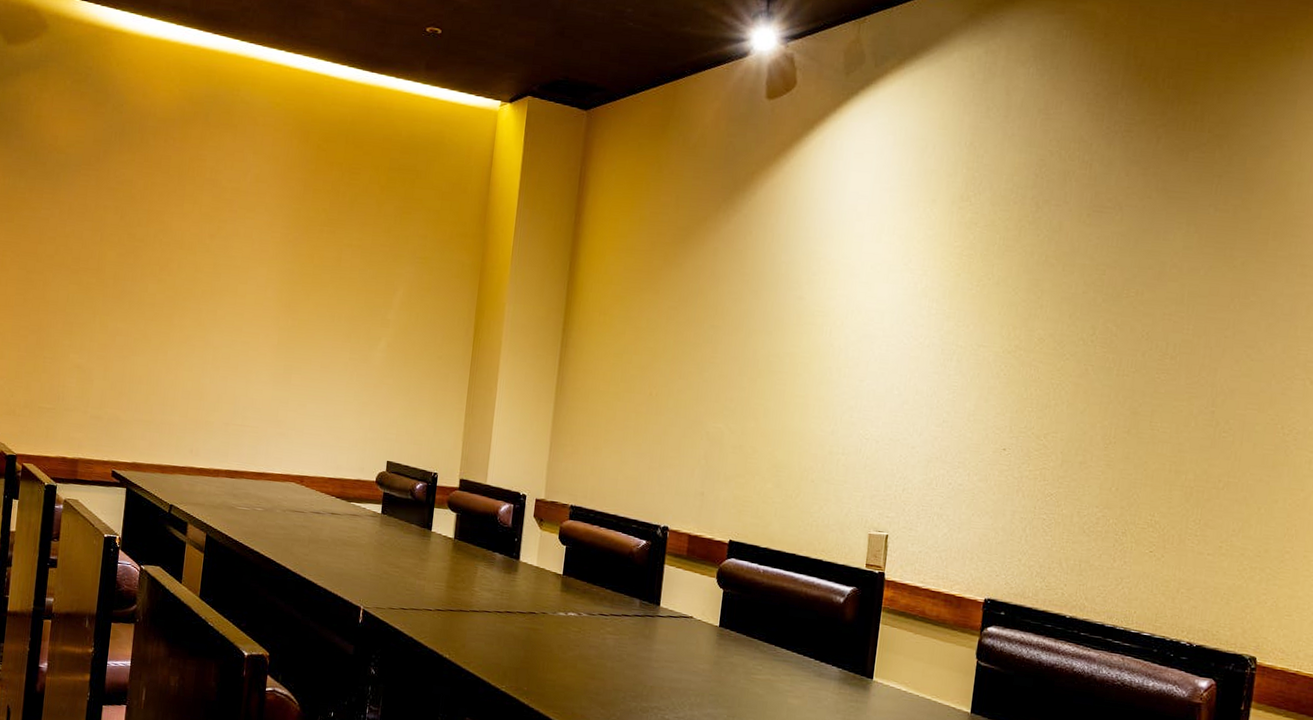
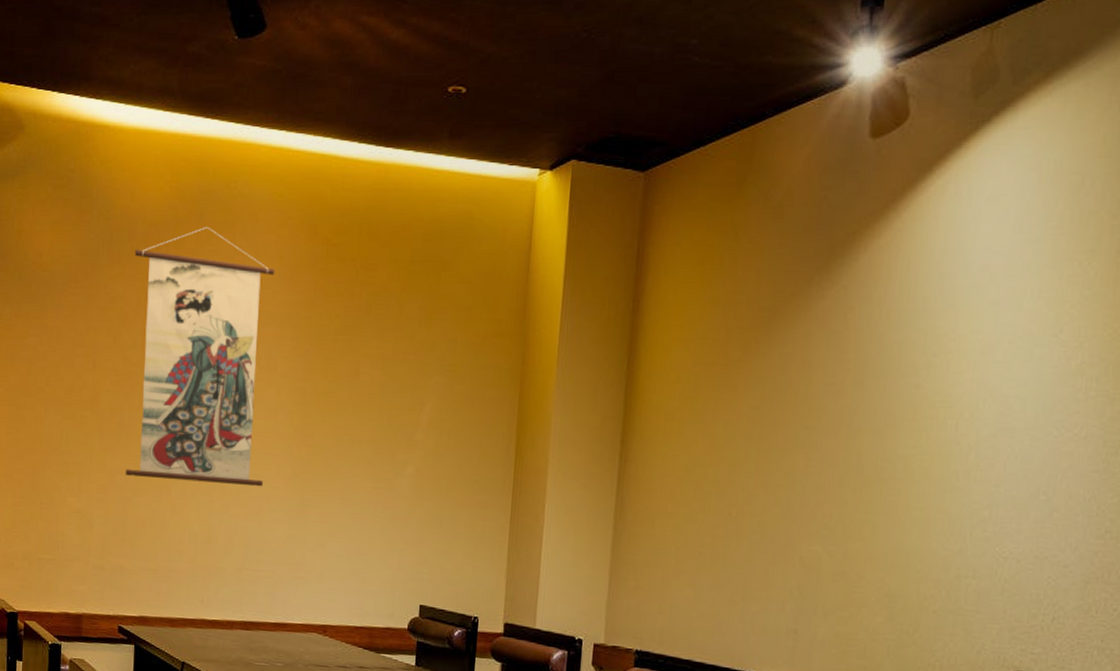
wall scroll: none [125,126,271,353] -> present [125,227,275,487]

